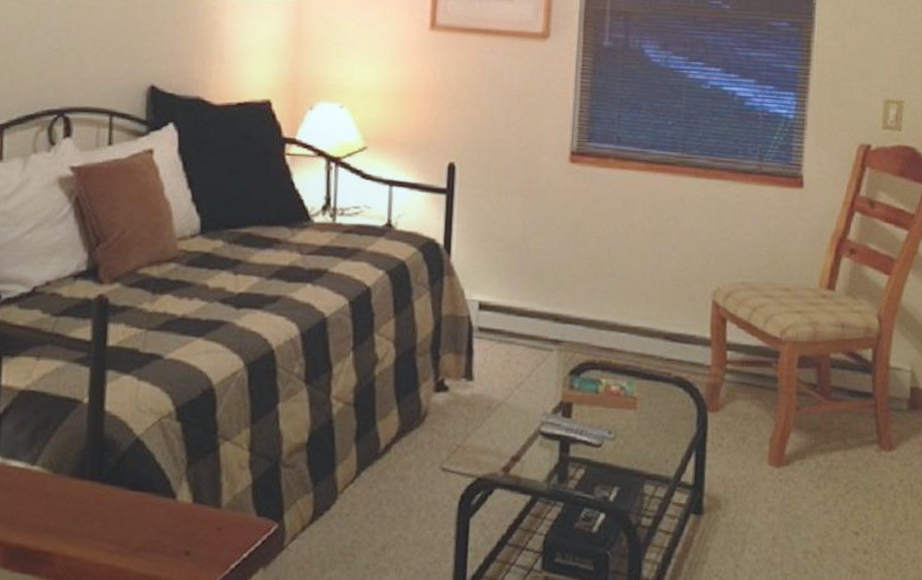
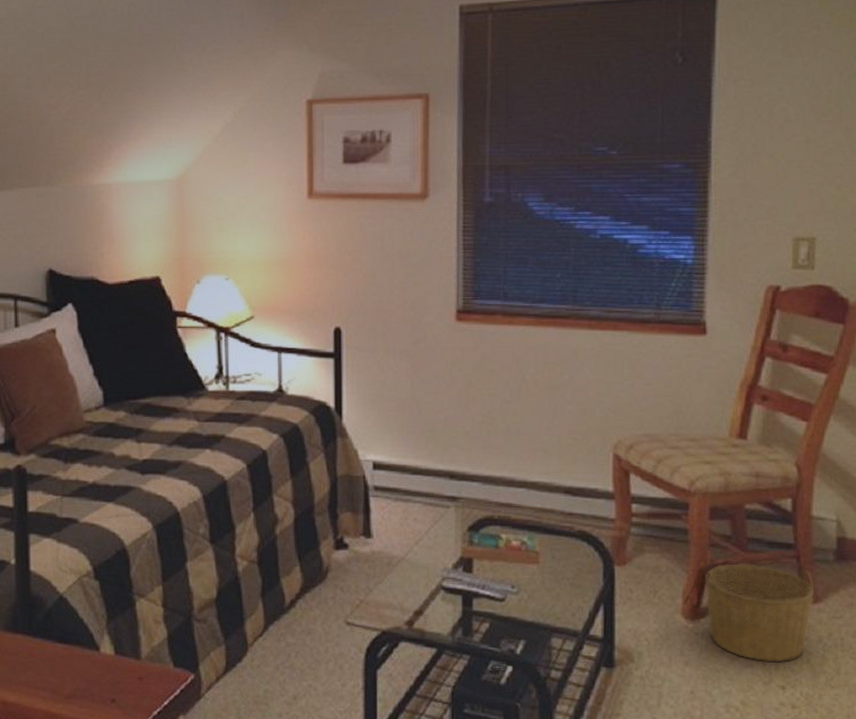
basket: none [790,412,889,509] -> present [704,564,815,663]

